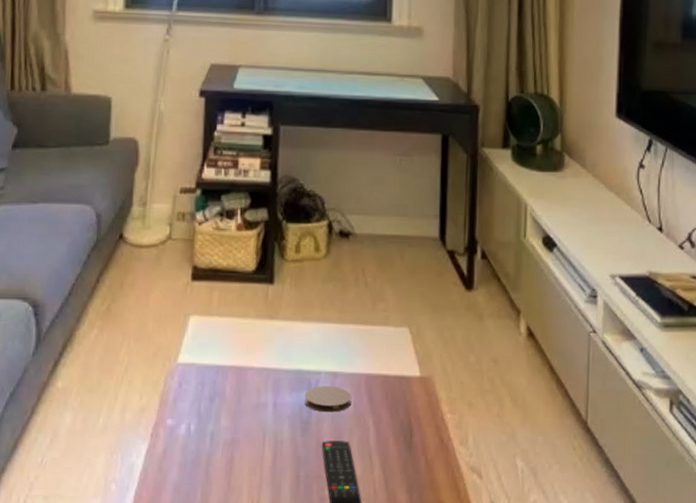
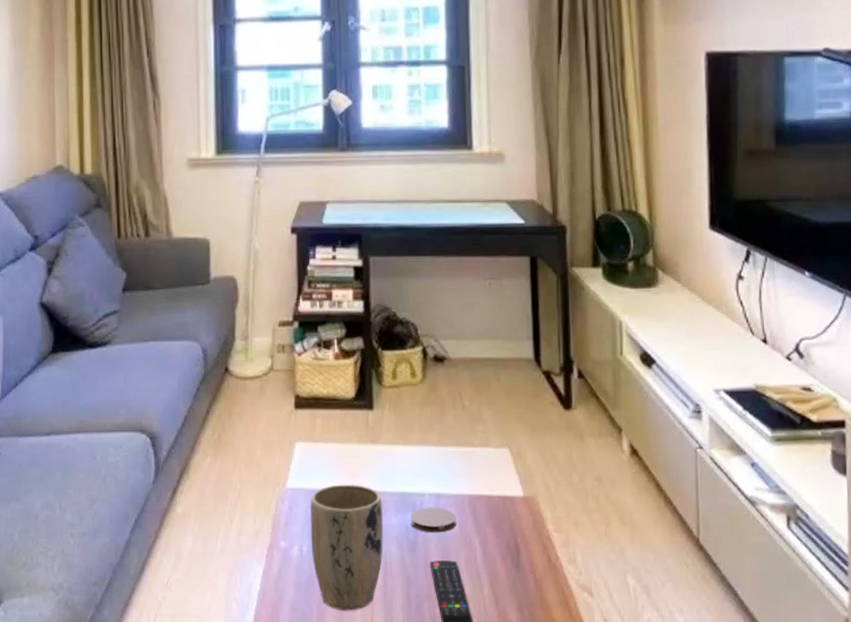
plant pot: none [199,360,277,492] -> present [310,484,383,611]

